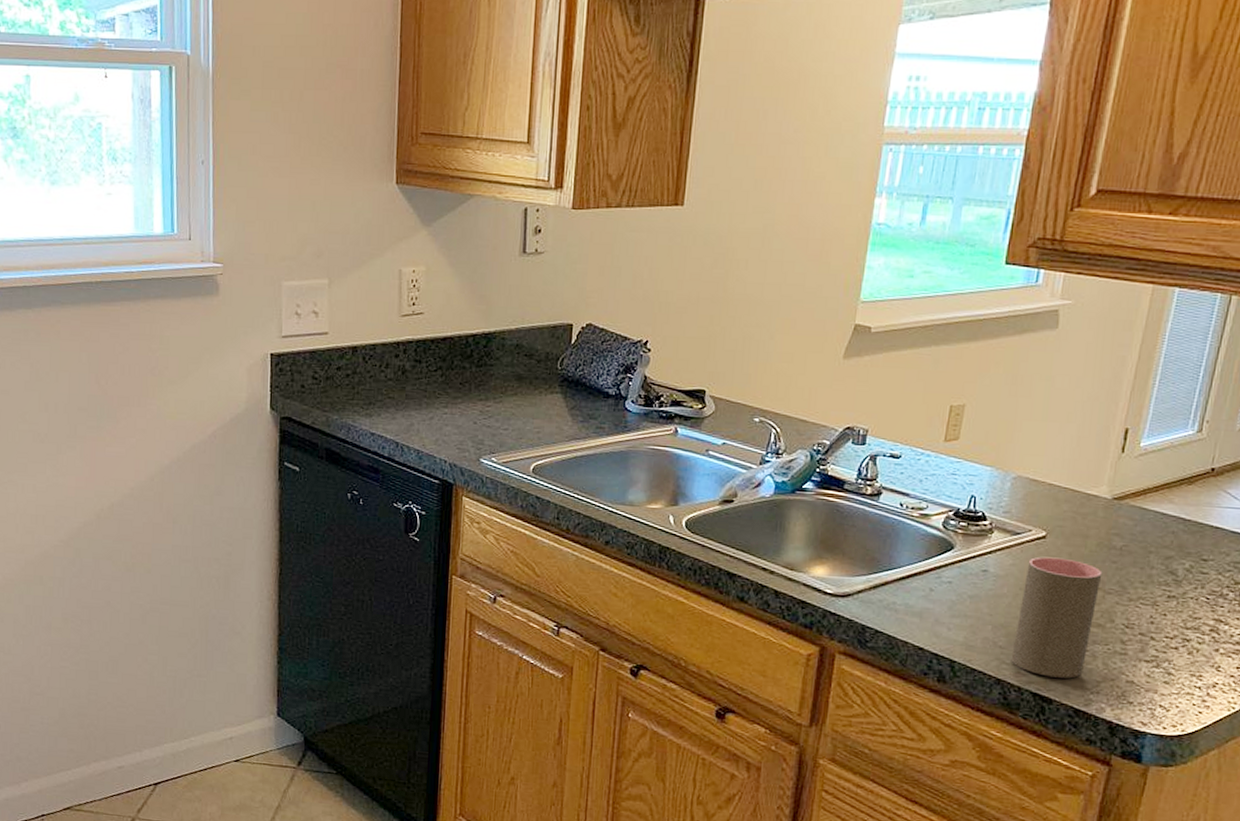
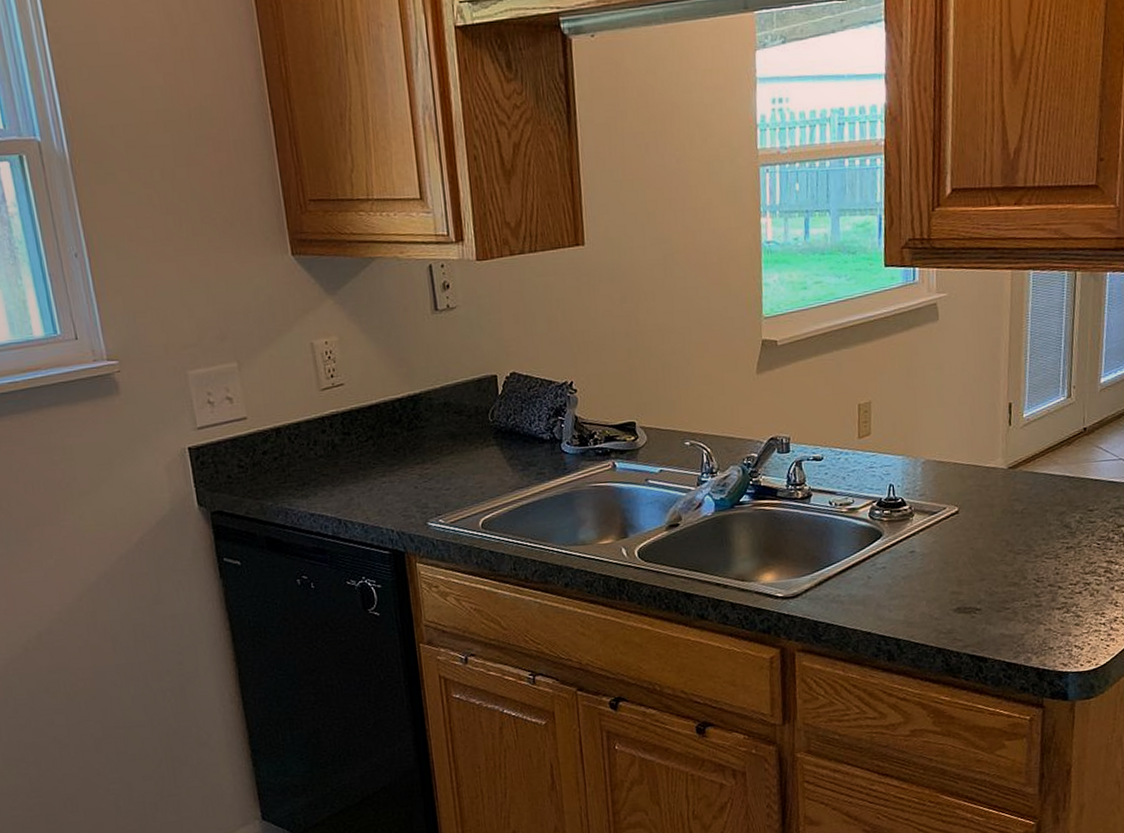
cup: present [1011,556,1103,679] -> none [946,528,1011,638]

